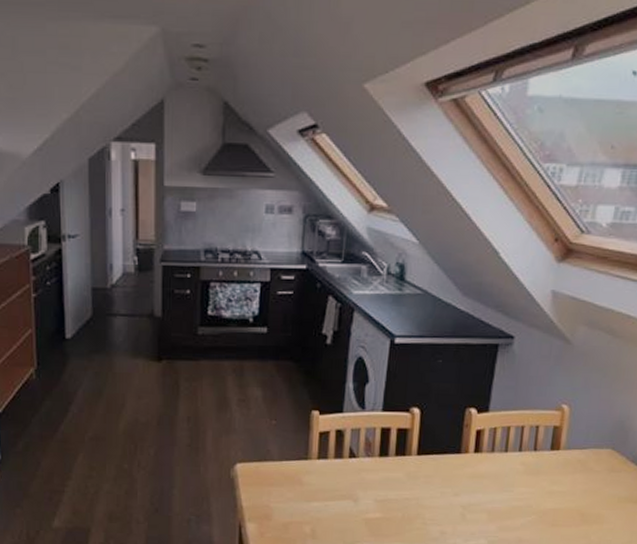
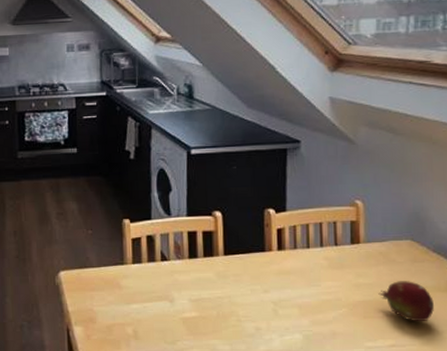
fruit: none [570,490,624,532] -> present [378,281,434,322]

